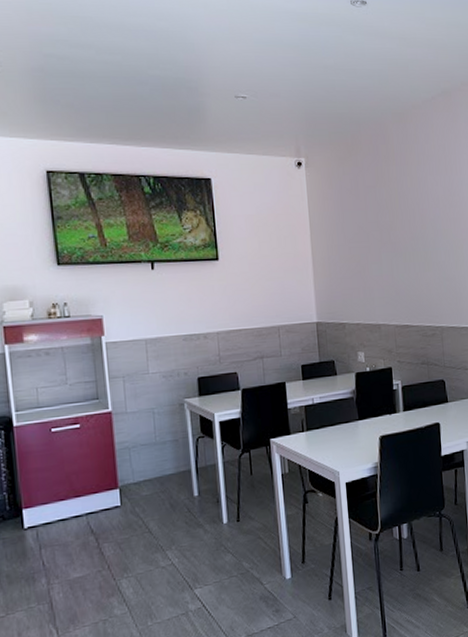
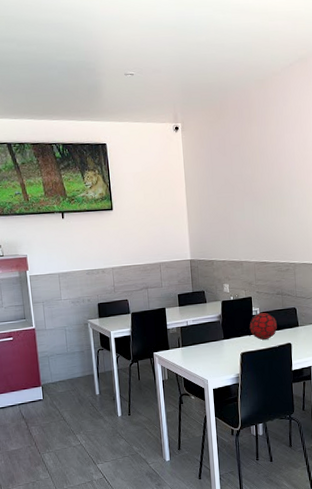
decorative orb: none [389,385,423,420] -> present [249,312,277,340]

